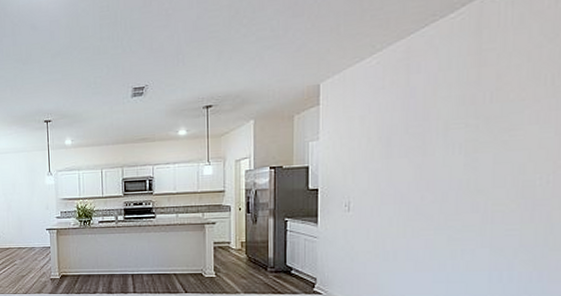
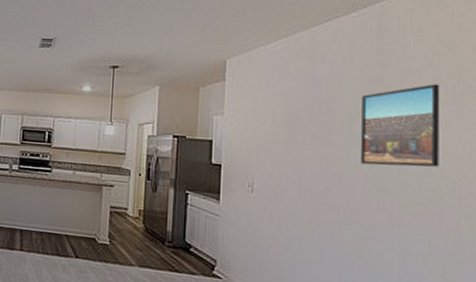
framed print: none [455,78,540,170] -> present [360,84,440,167]

